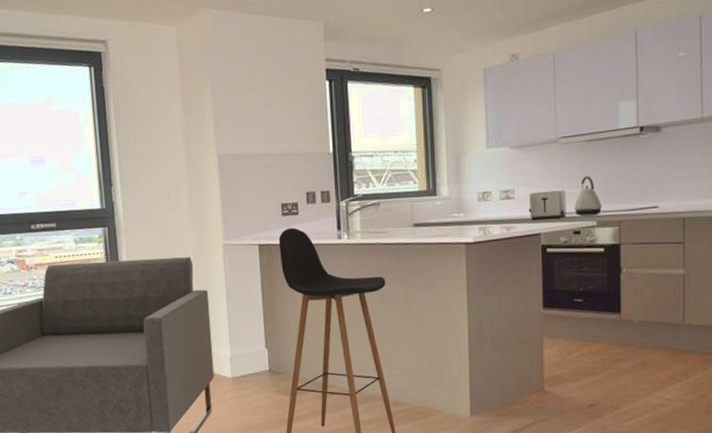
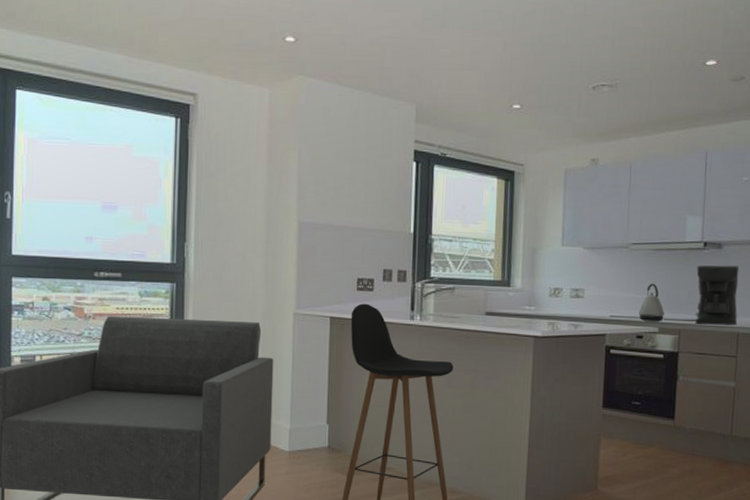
toaster: present [528,190,566,221] -> none [596,293,632,322]
coffee maker: none [634,147,682,213] -> present [695,265,739,326]

